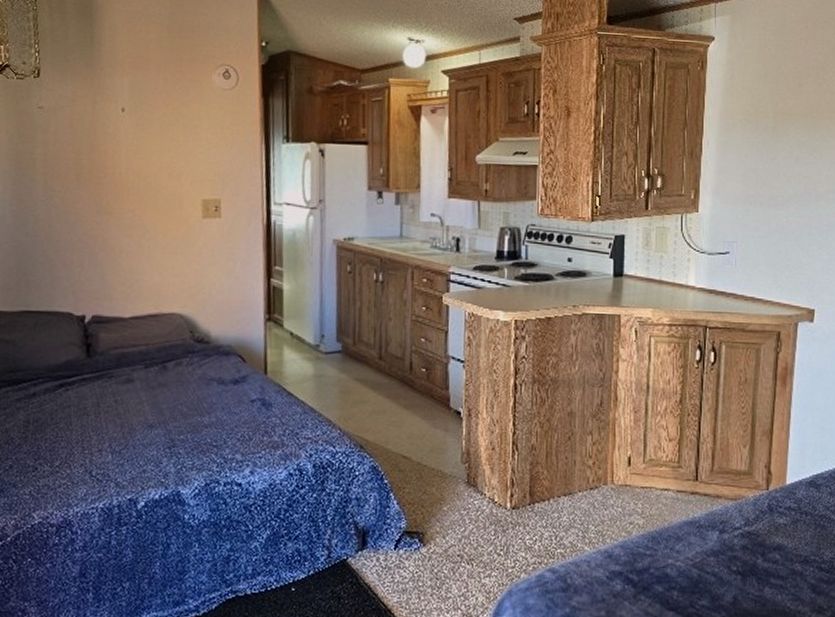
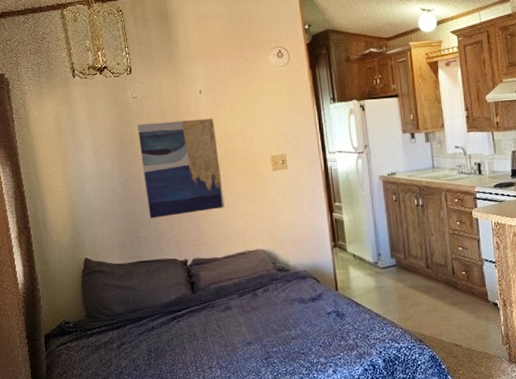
wall art: none [39,141,139,260] -> present [137,118,225,219]

